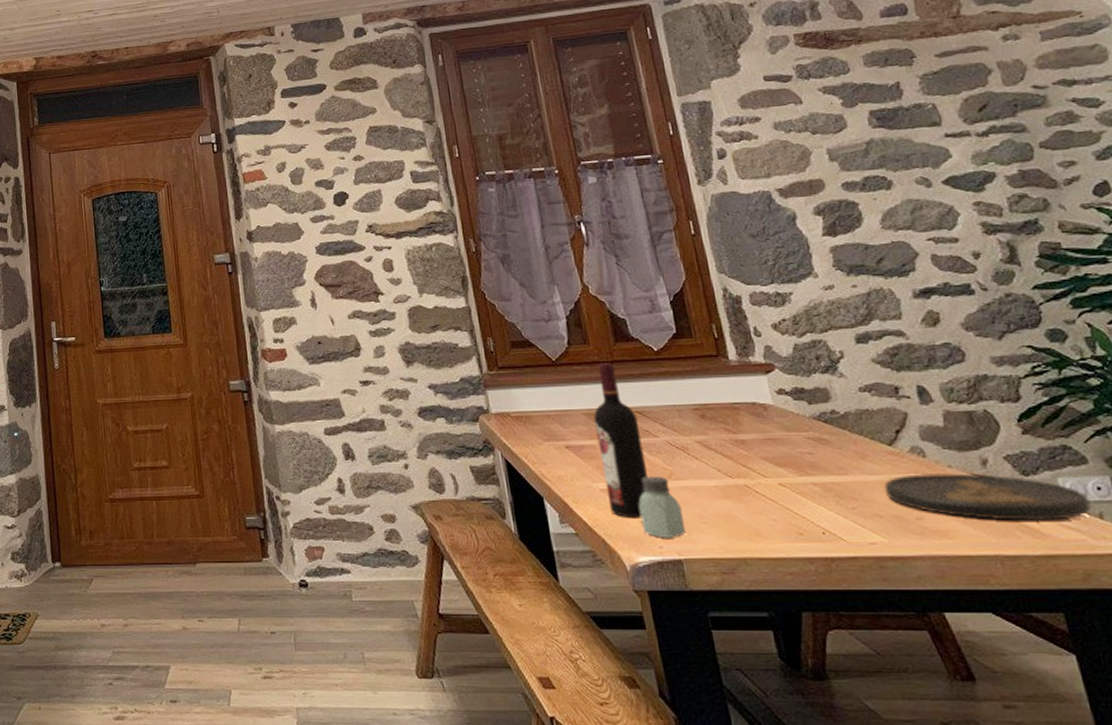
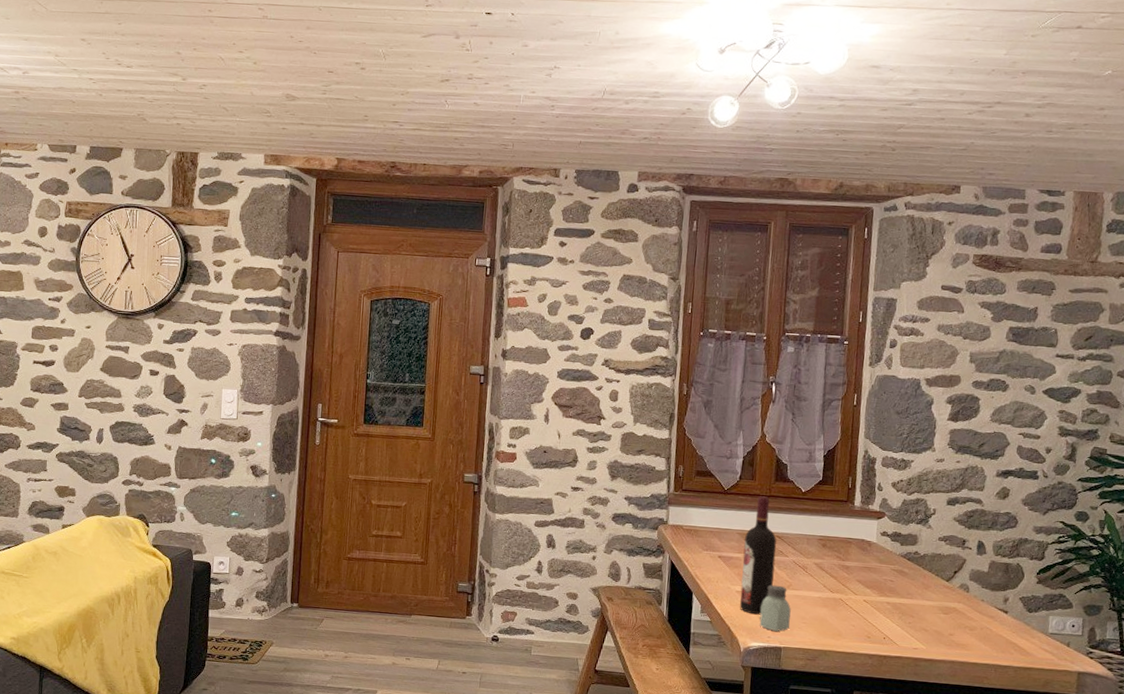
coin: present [883,473,1092,521] -> none [934,603,1065,645]

